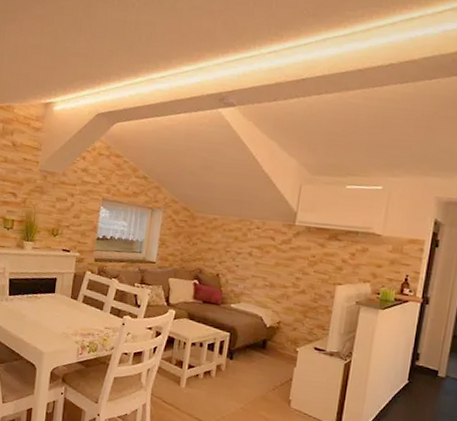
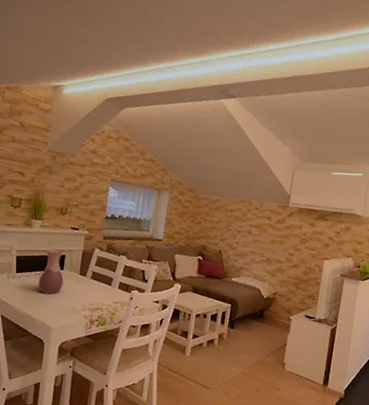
vase: none [30,271,56,318] -> present [38,249,64,294]

